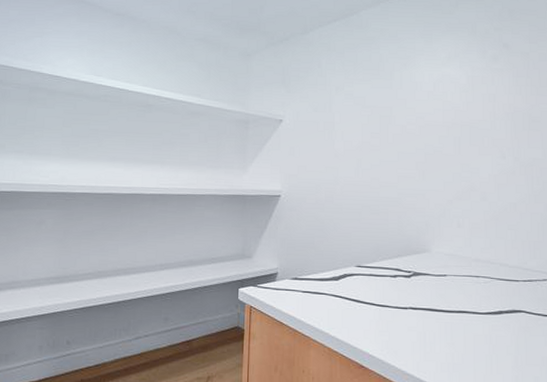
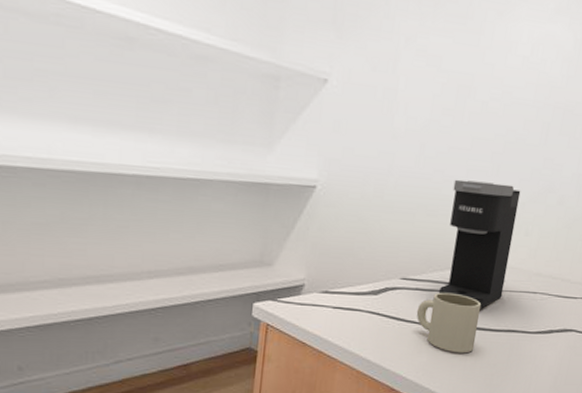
mug: none [373,277,431,333] -> present [416,292,482,354]
coffee maker: none [389,184,448,292] -> present [439,179,521,309]

